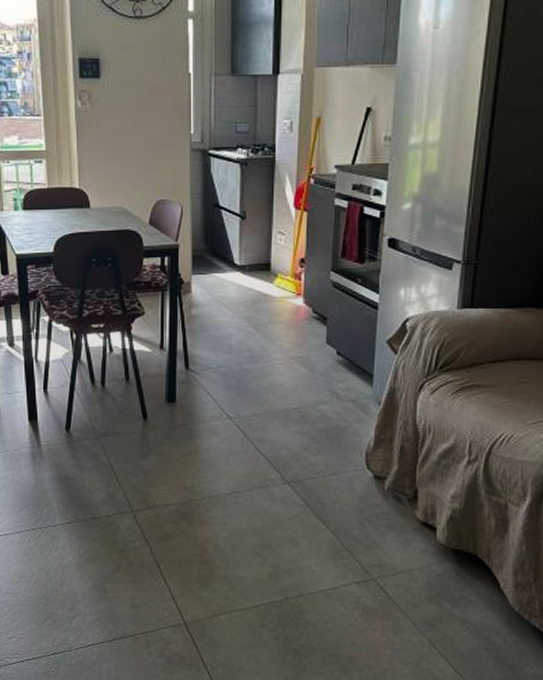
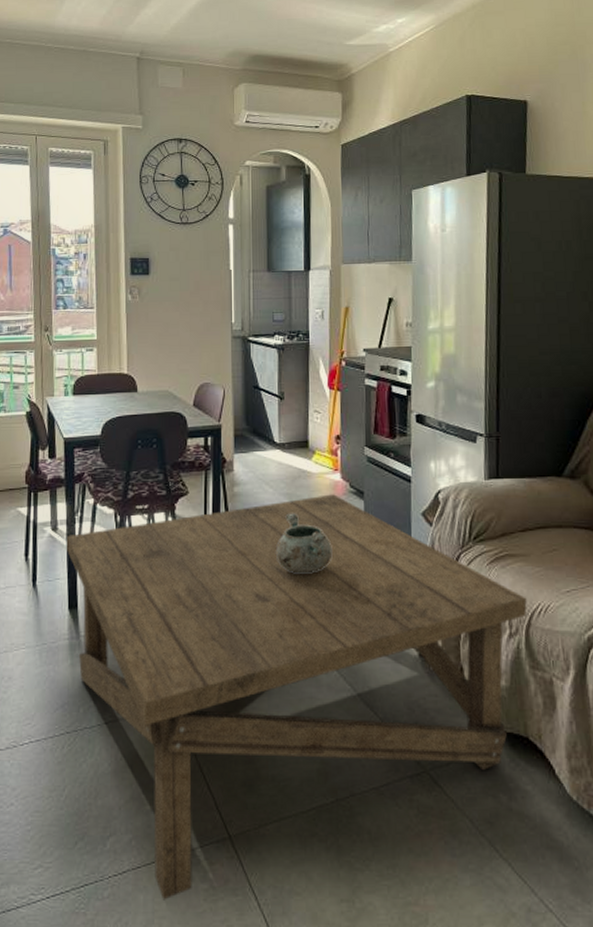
coffee table: none [23,319,490,670] -> present [66,494,527,900]
decorative bowl: none [234,336,292,396] -> present [276,513,333,574]

